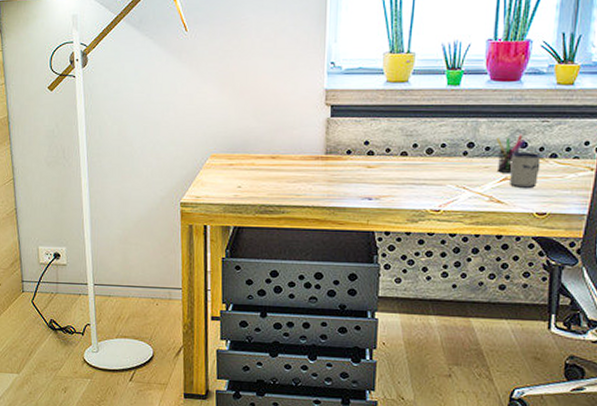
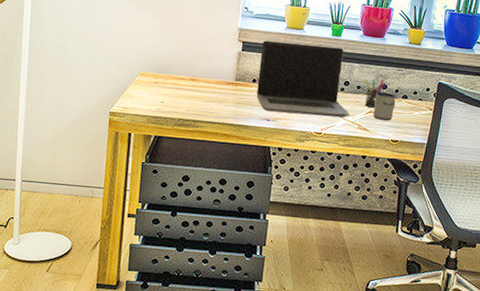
laptop computer: none [353,100,477,189] -> present [256,40,350,118]

